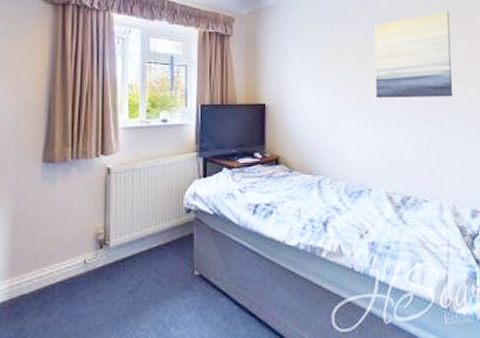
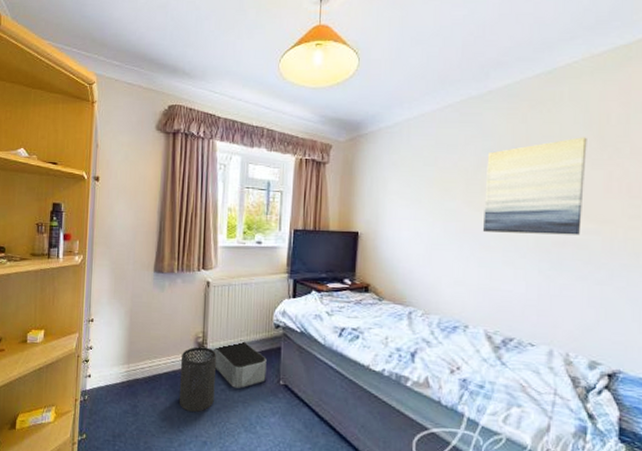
trash can: none [77,244,121,324] -> present [178,346,216,412]
storage bin: none [118,230,179,287] -> present [214,340,267,388]

